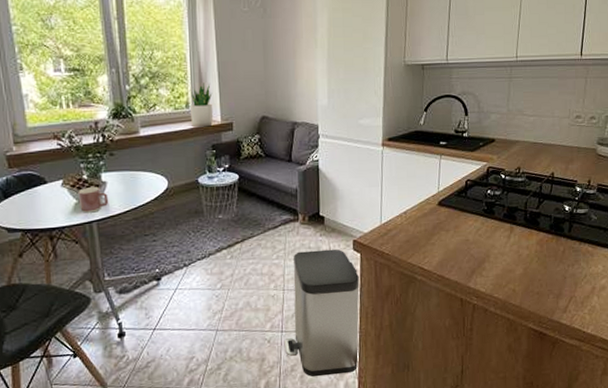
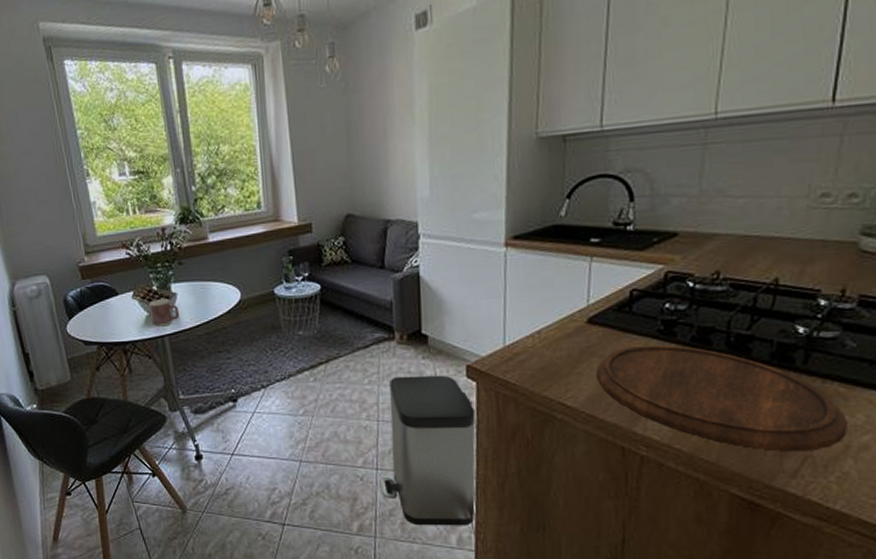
planter: present [189,84,213,128] -> none [261,179,289,231]
cutting board: none [444,220,593,294] -> present [597,344,847,452]

